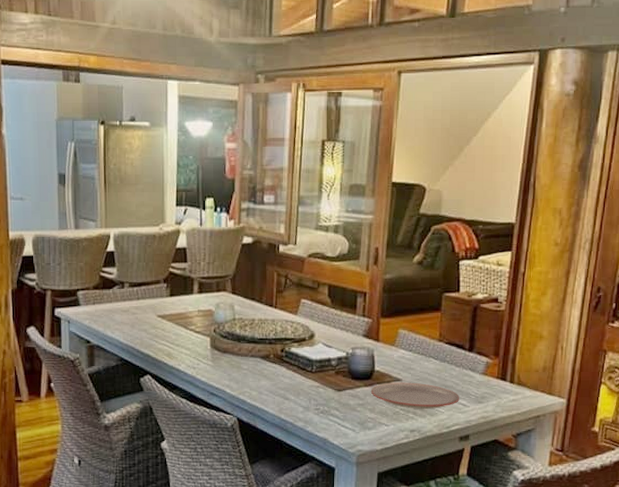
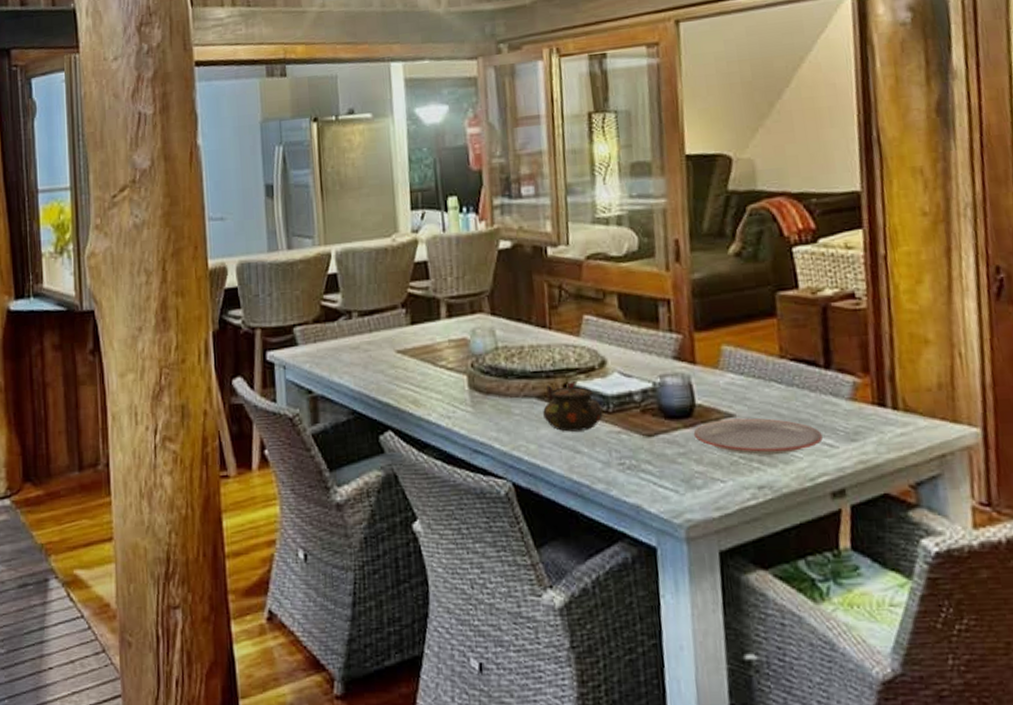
teapot: none [264,348,308,384] -> present [543,382,603,432]

